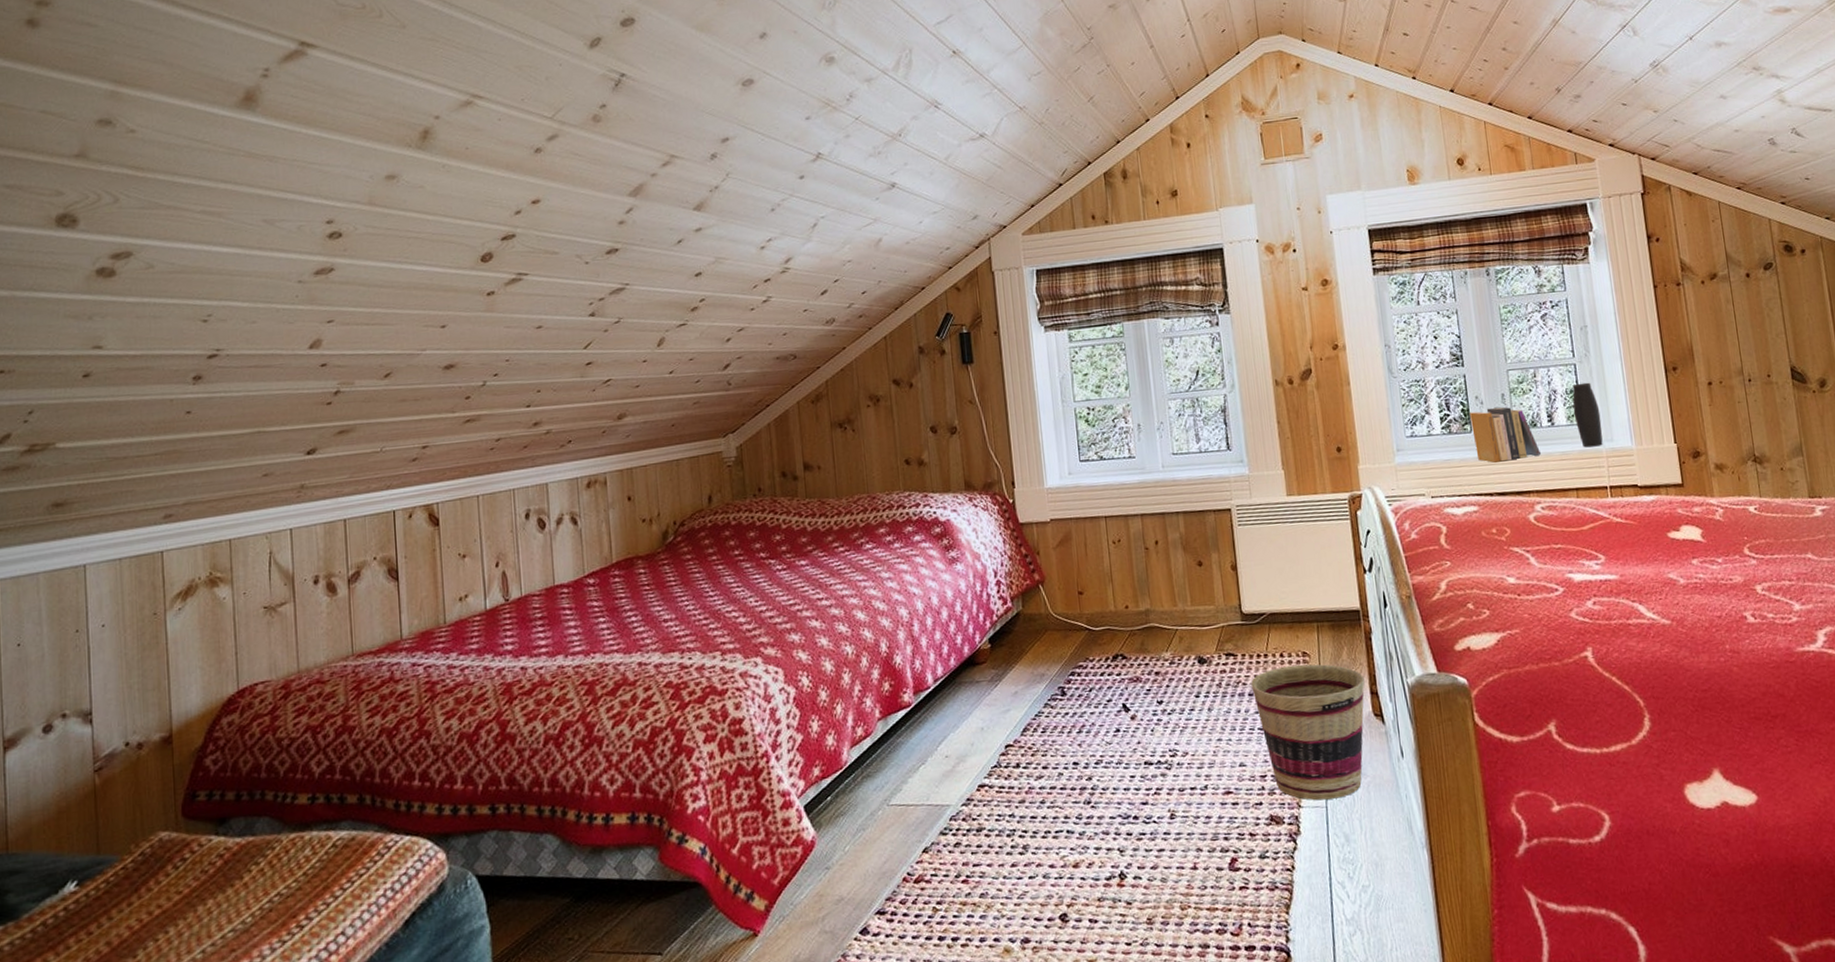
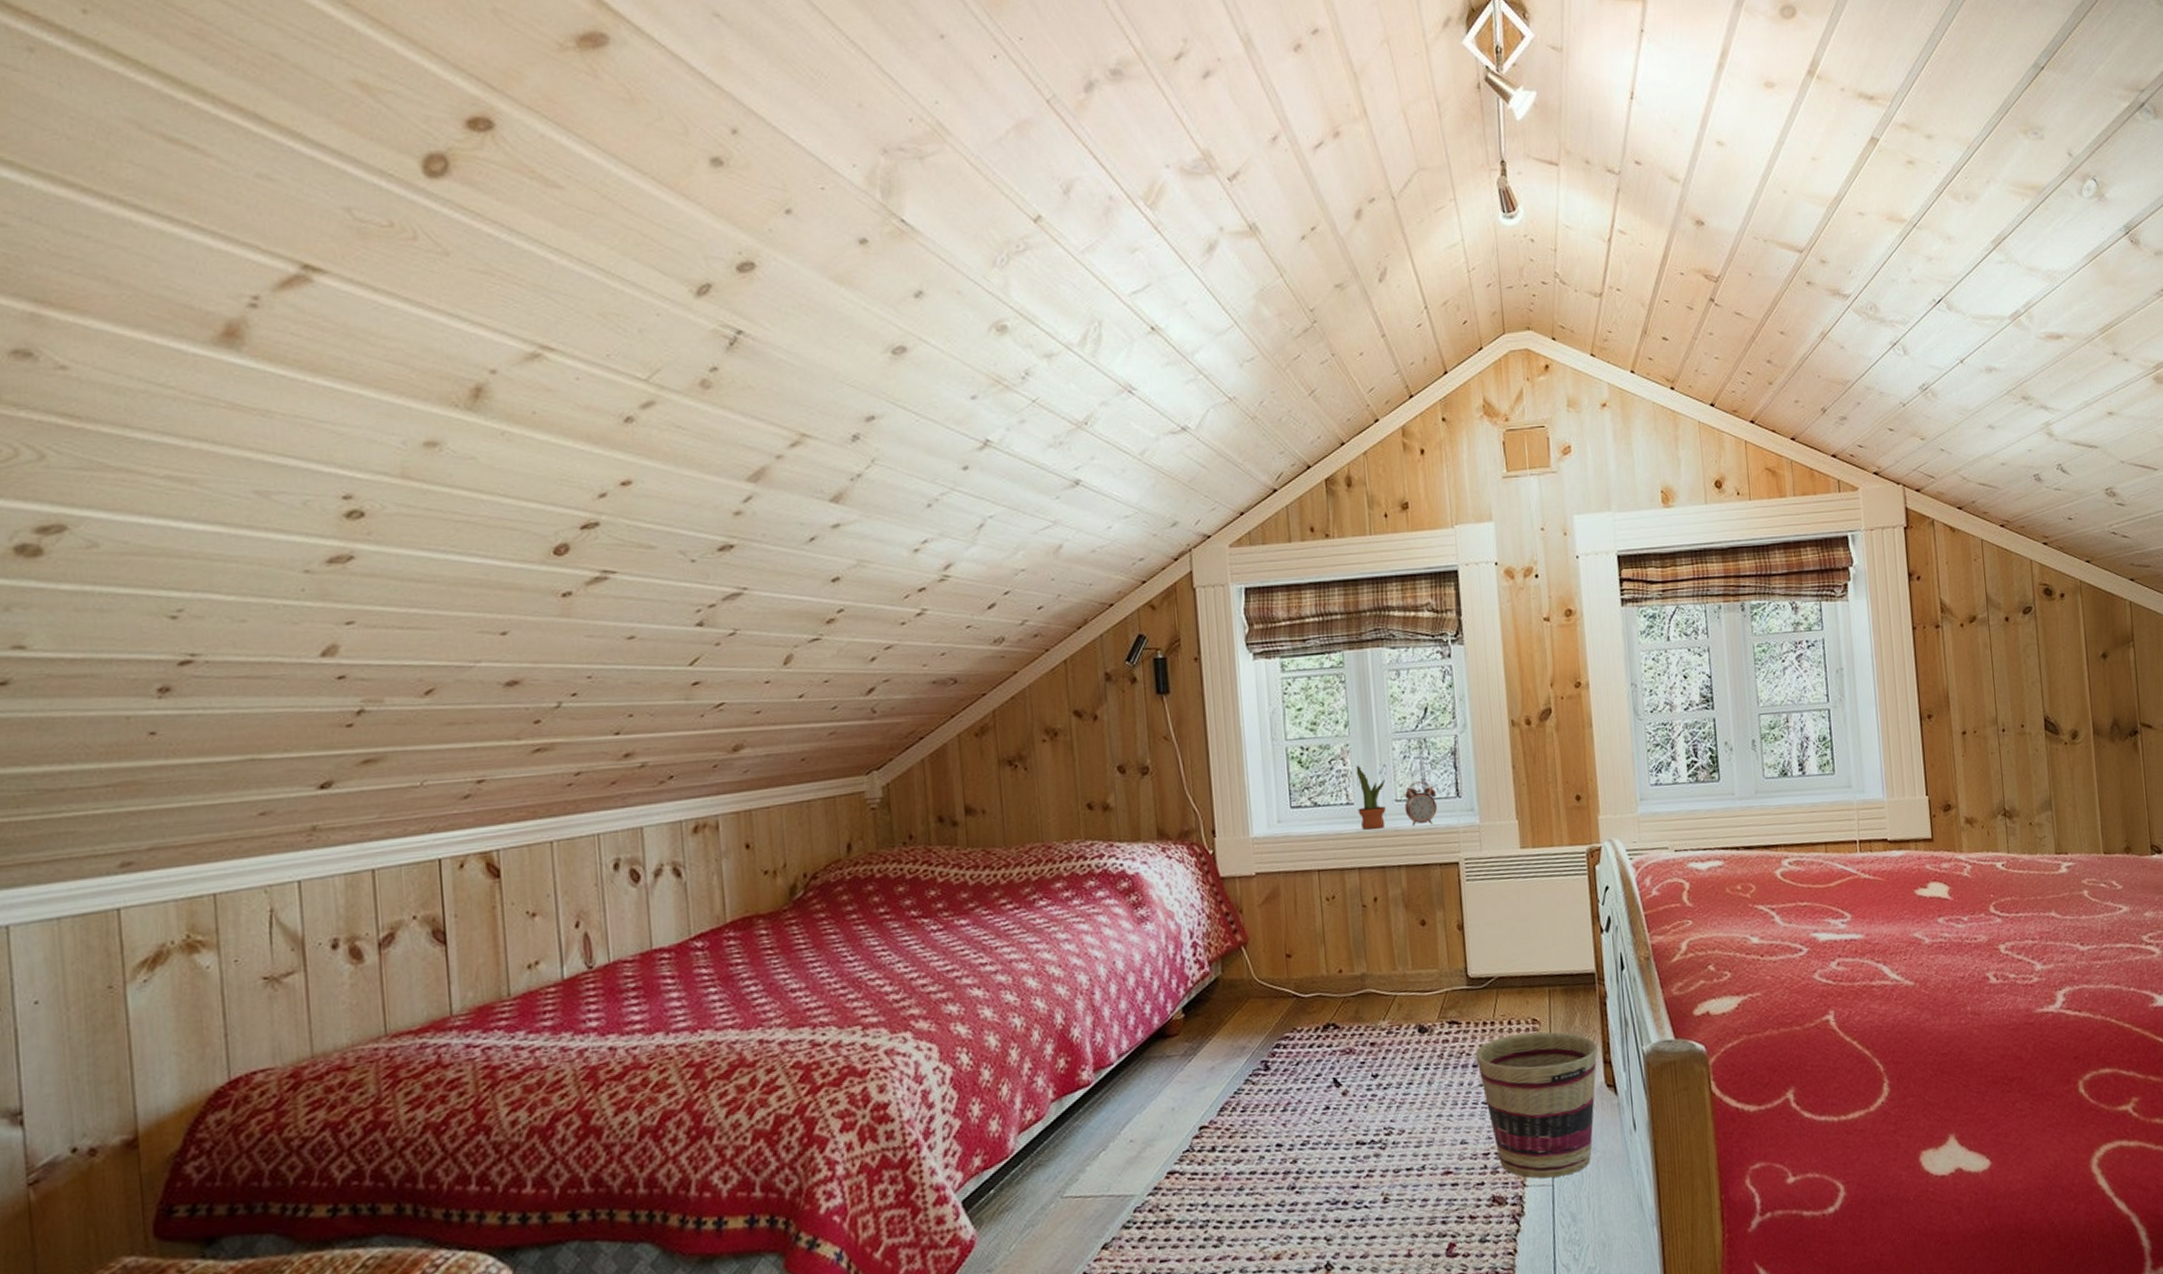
potted plant: none [1136,422,1164,481] -> present [1356,765,1386,831]
alarm clock: none [1180,436,1210,477] -> present [1404,781,1437,827]
books: present [1469,407,1541,464] -> none [1717,754,1790,815]
vase: present [1572,382,1603,448] -> none [1825,729,1854,799]

